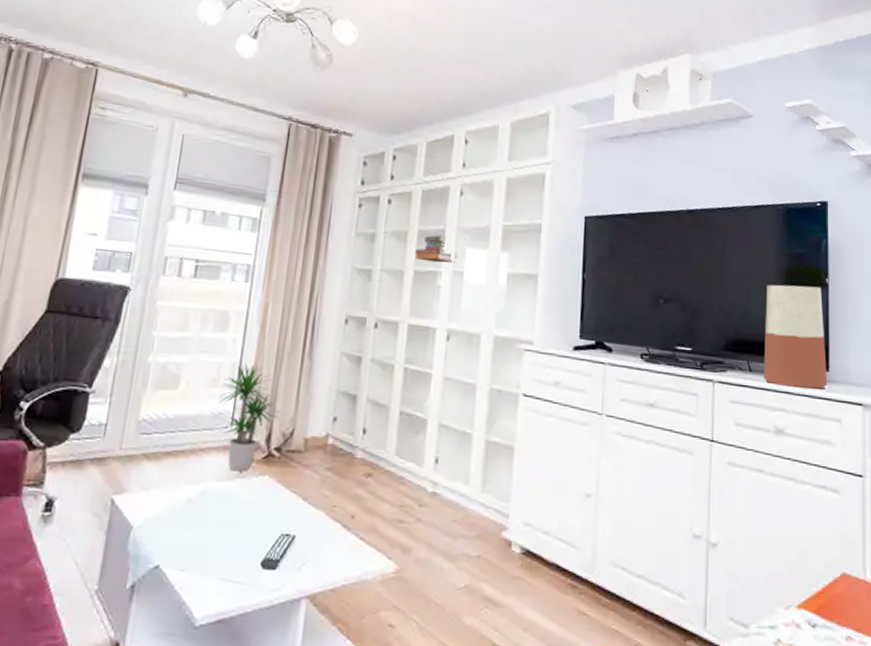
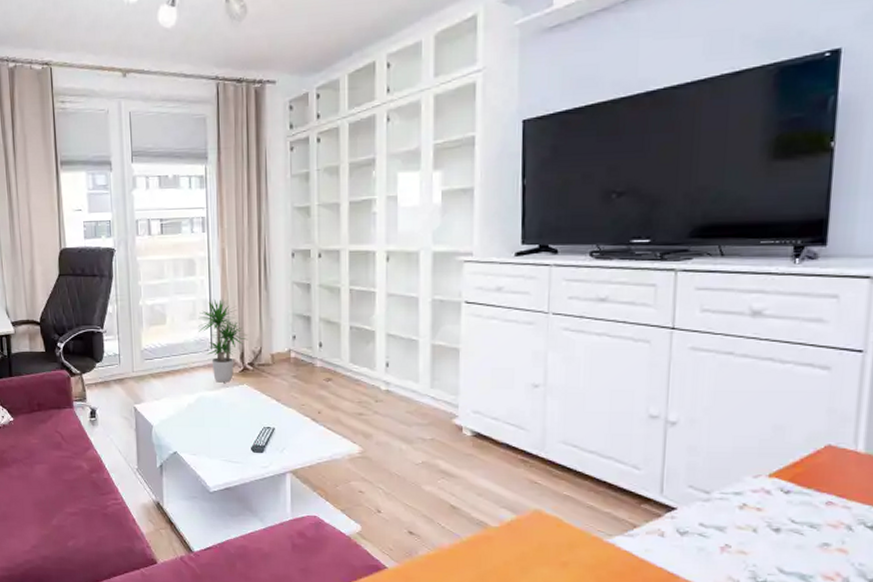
books: present [414,235,458,263] -> none [348,164,390,192]
vase: present [764,284,828,390] -> none [739,153,825,268]

